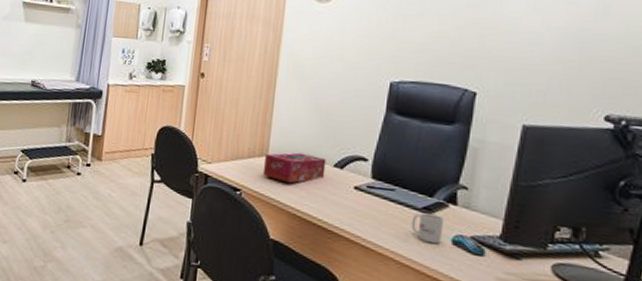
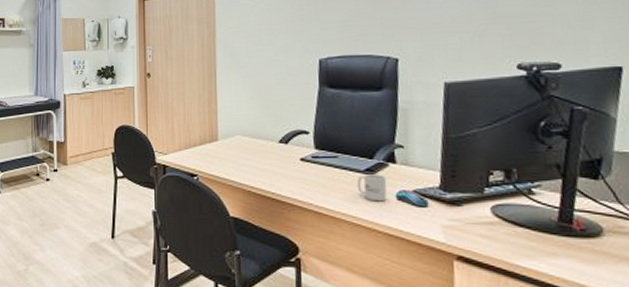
tissue box: present [262,152,326,184] -> none [215,134,272,163]

